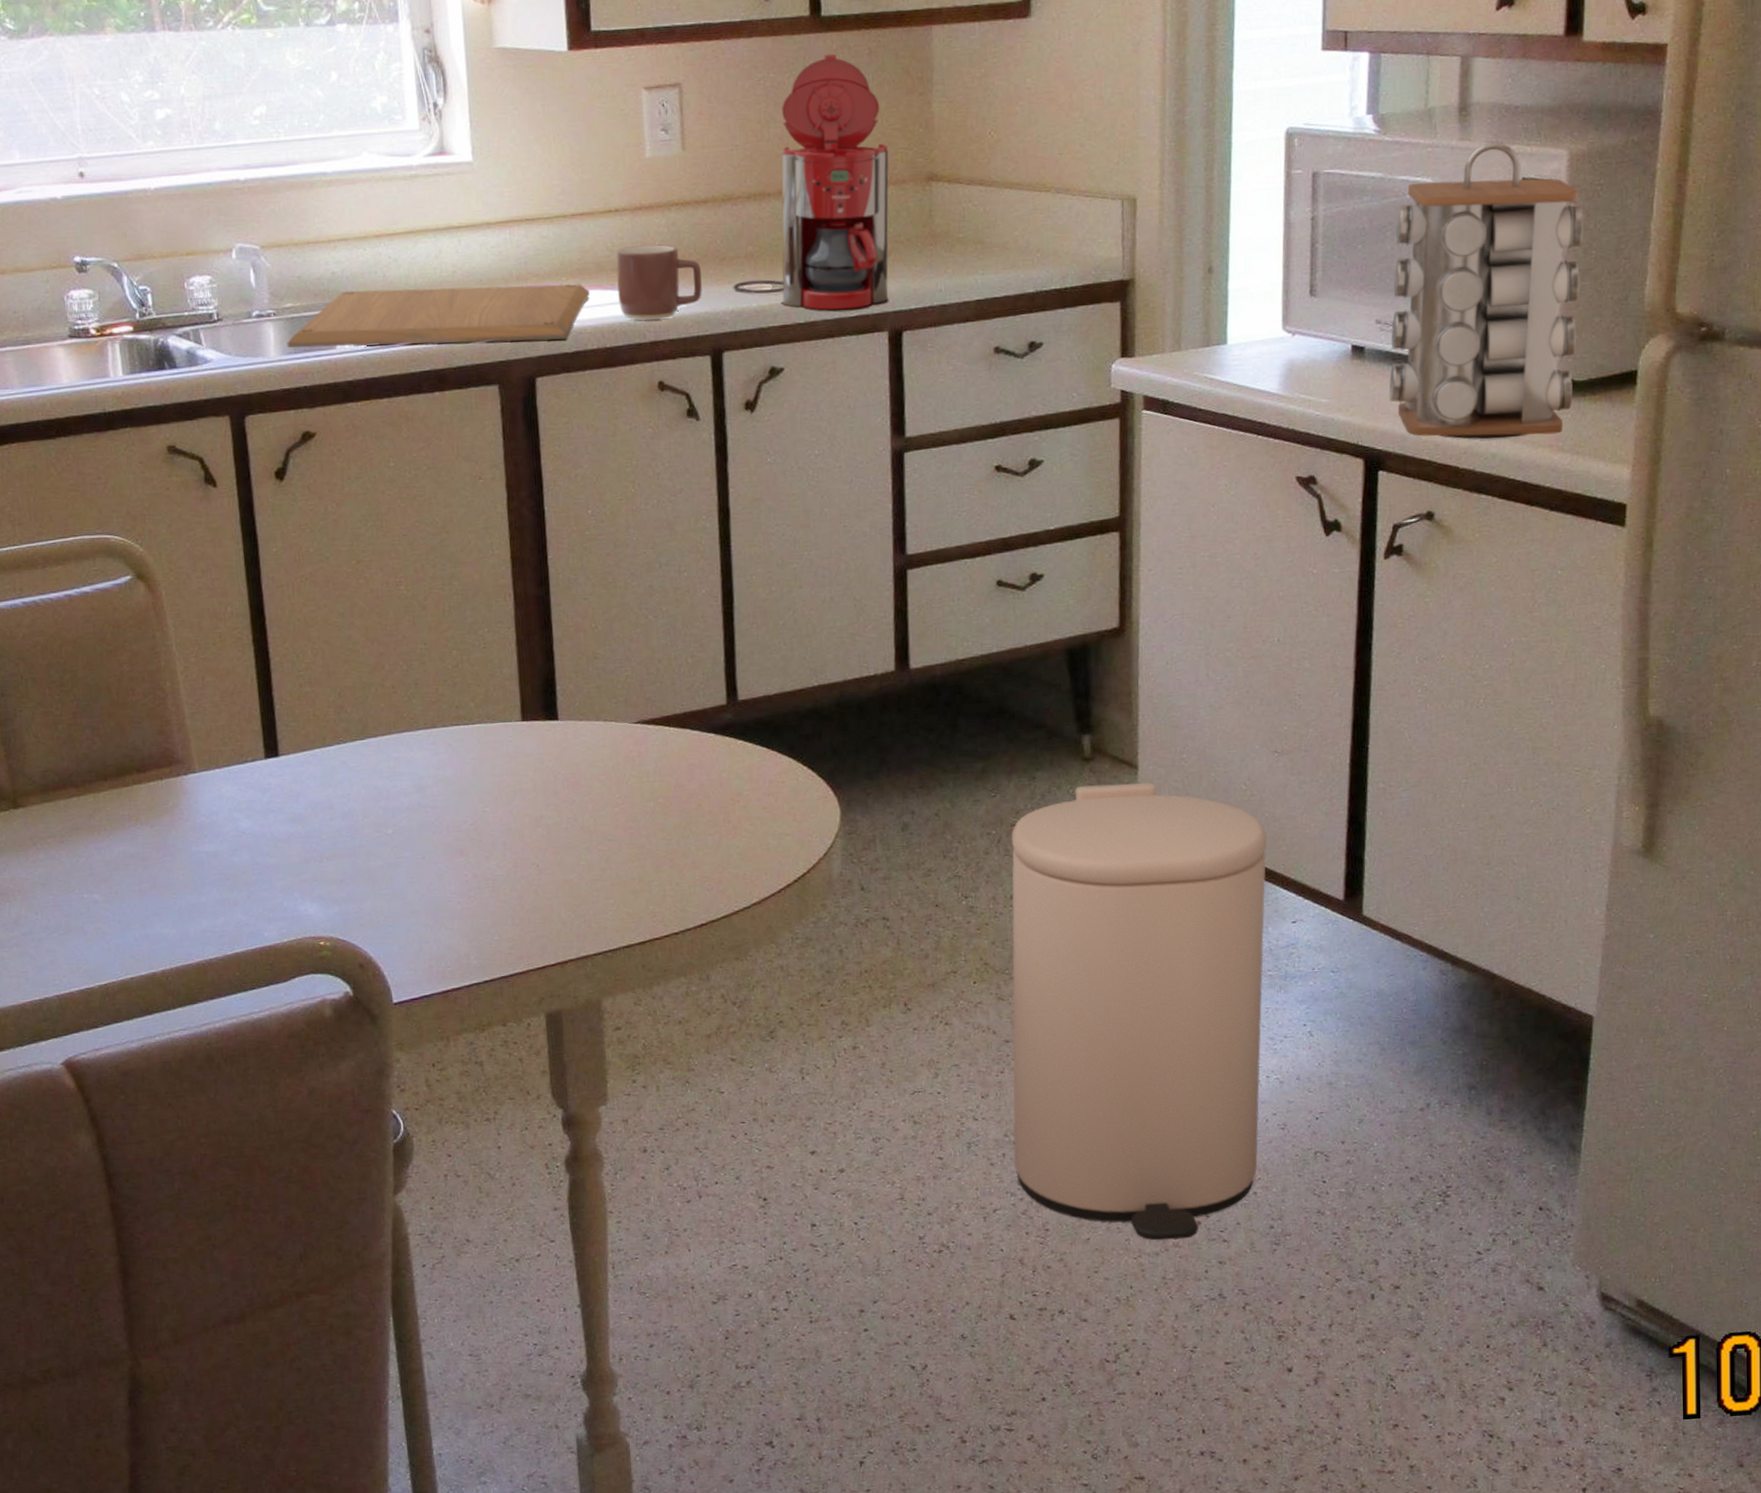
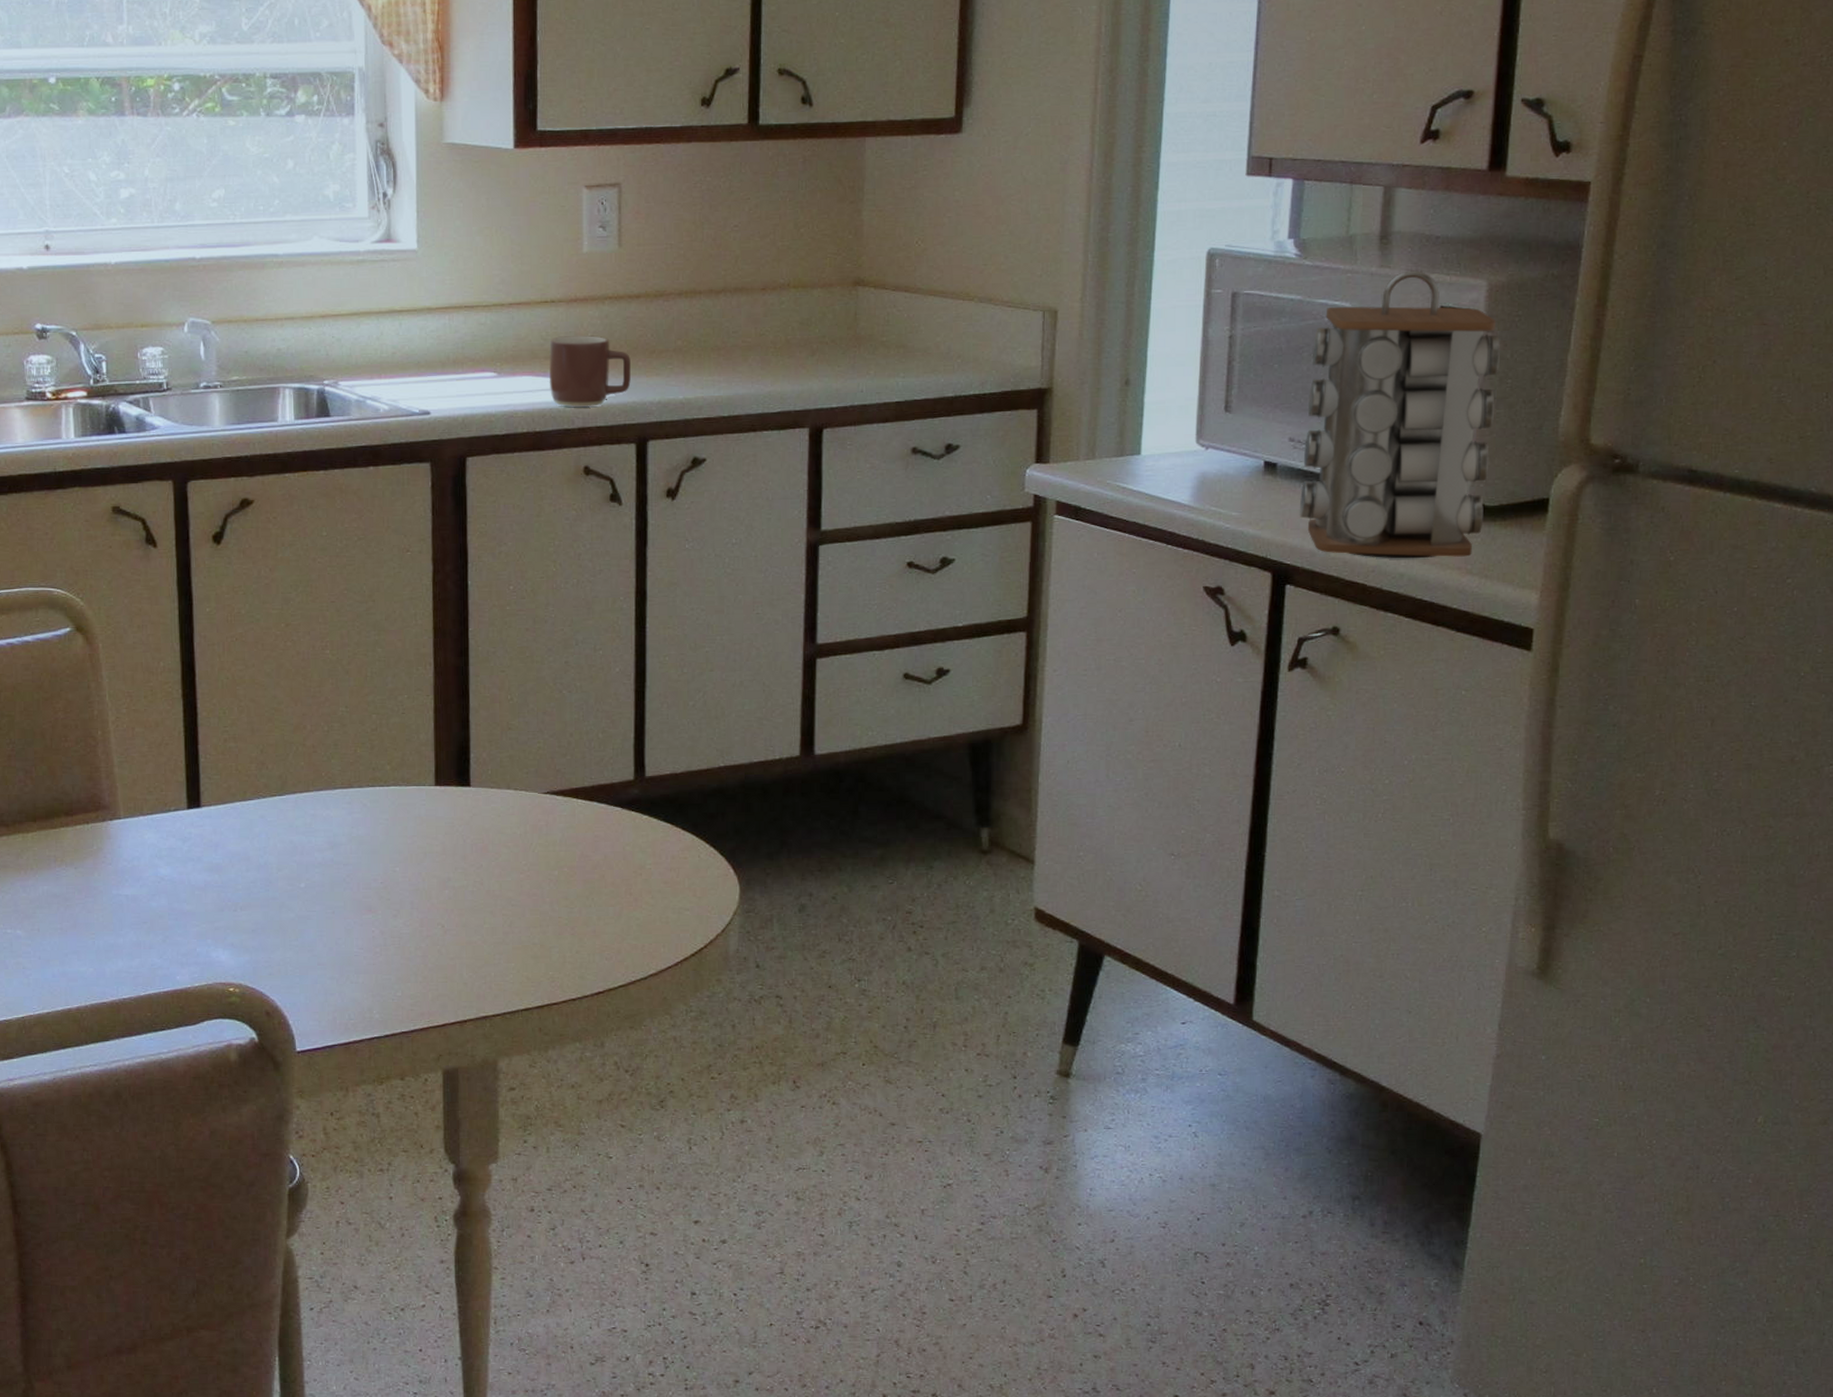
chopping board: present [287,284,590,348] -> none [231,367,522,423]
coffee maker: present [733,53,889,313] -> none [661,160,818,408]
pedal bin: present [1011,782,1268,1241] -> none [894,877,1161,1331]

